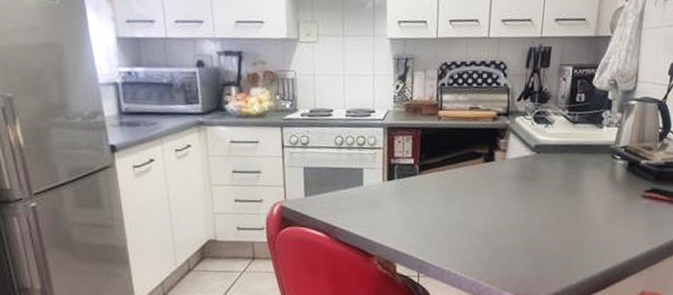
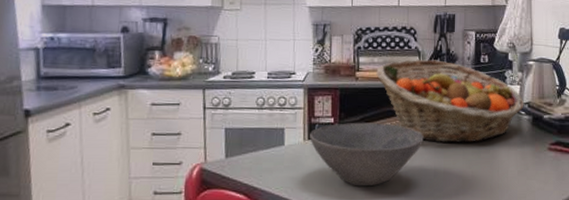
bowl: none [389,163,508,229] -> present [310,122,424,187]
fruit basket: none [460,97,621,188] -> present [376,59,524,143]

